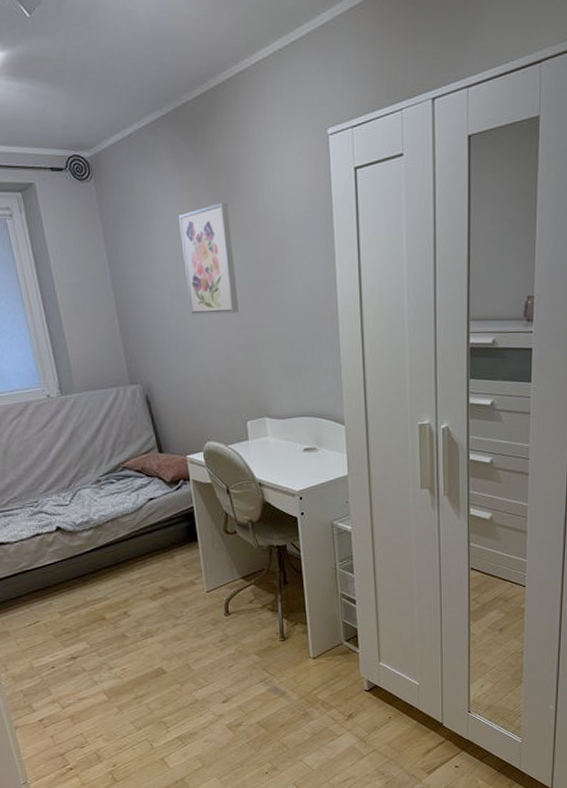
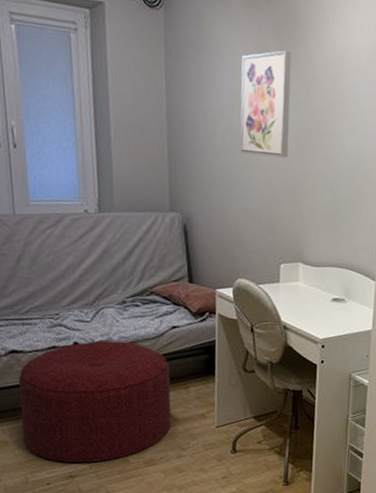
ottoman: none [9,520,162,645] -> present [18,340,171,463]

